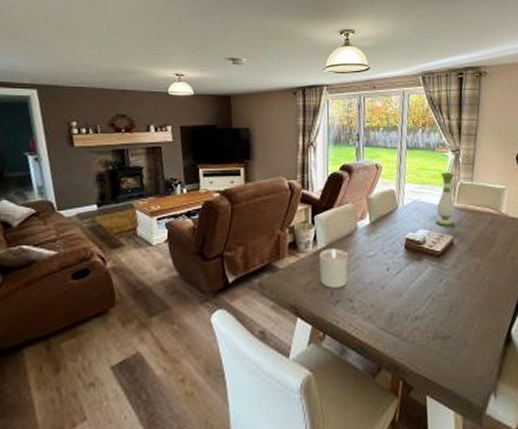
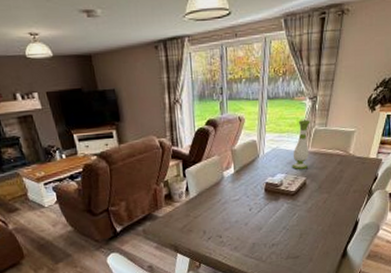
candle: present [319,248,349,288] -> none [192,196,217,229]

